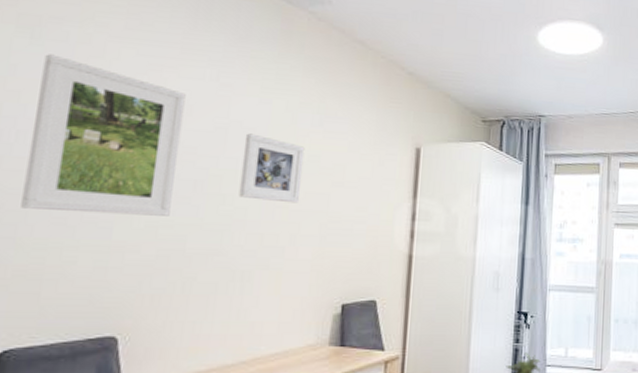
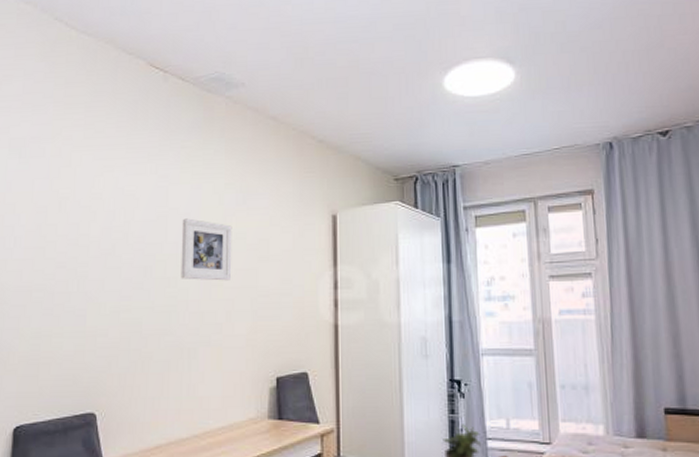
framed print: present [21,54,186,216] -> none [21,169,133,303]

